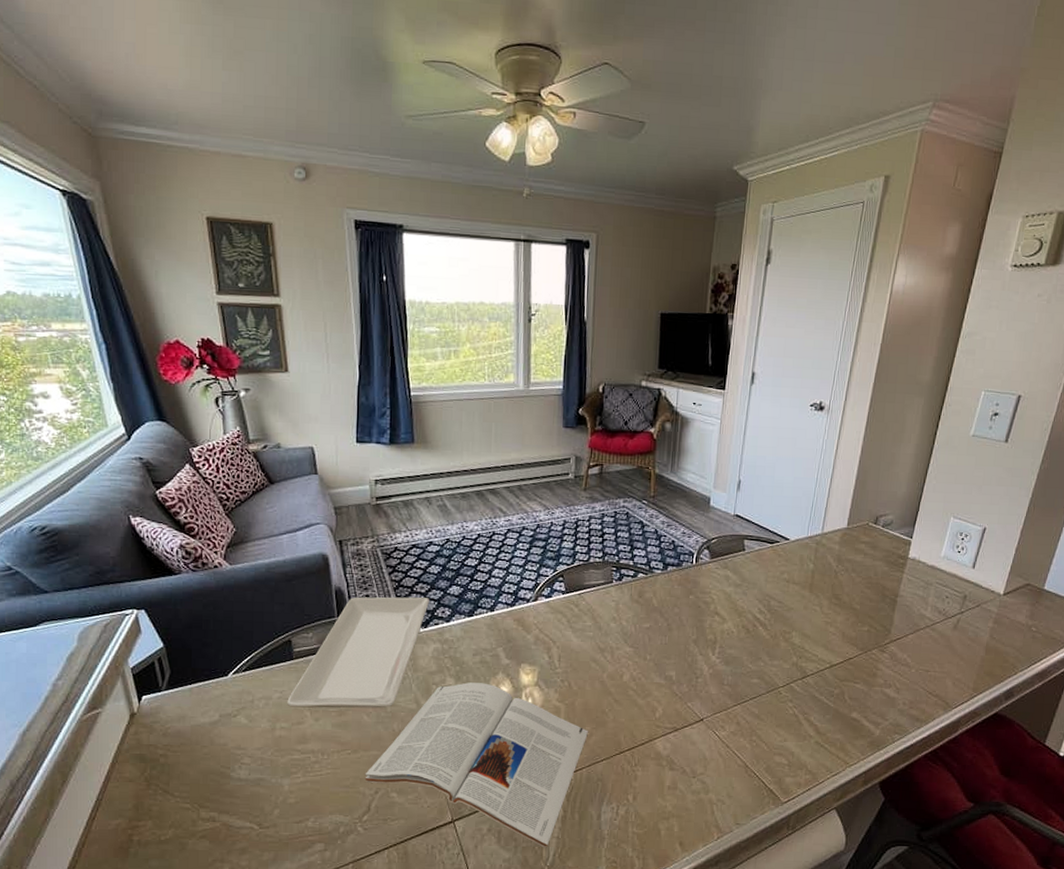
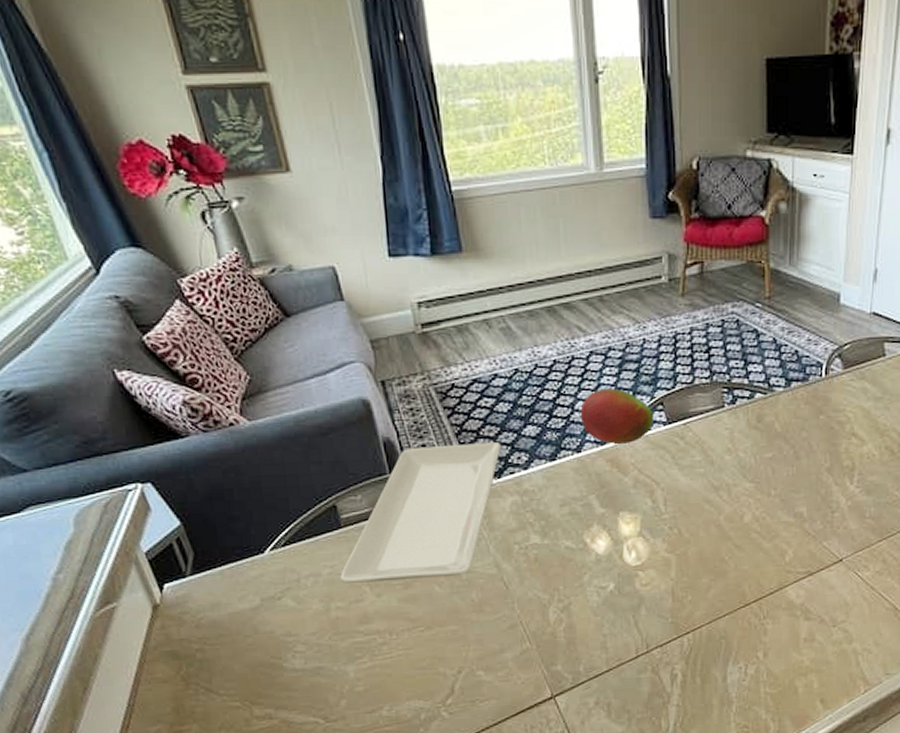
magazine: present [365,682,589,848] -> none [443,537,707,718]
fruit: none [495,560,556,608] -> present [580,388,655,445]

